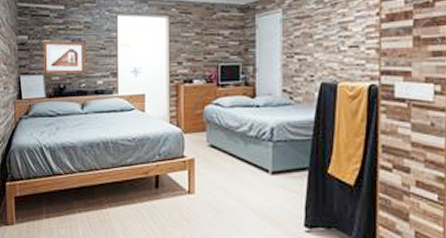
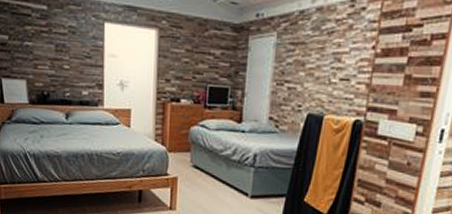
picture frame: present [43,41,85,74] -> none [25,44,70,82]

